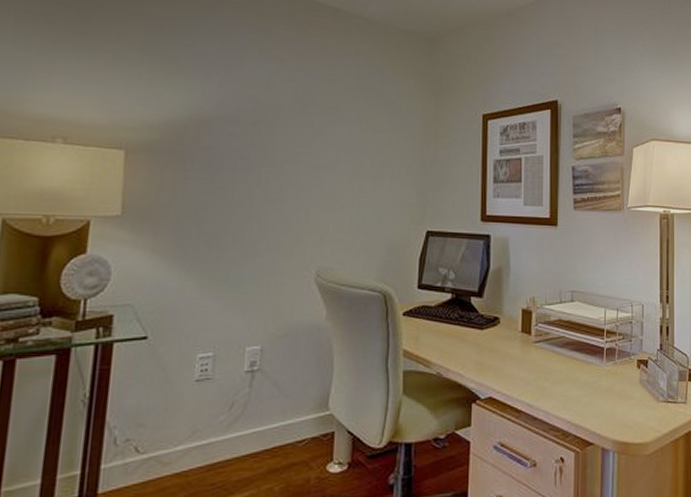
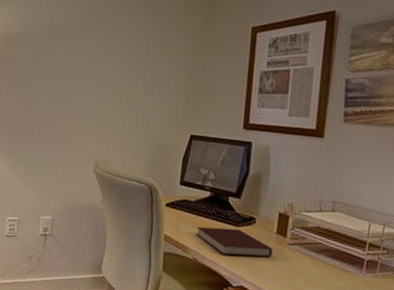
notebook: none [438,333,520,364] -> present [196,226,273,258]

